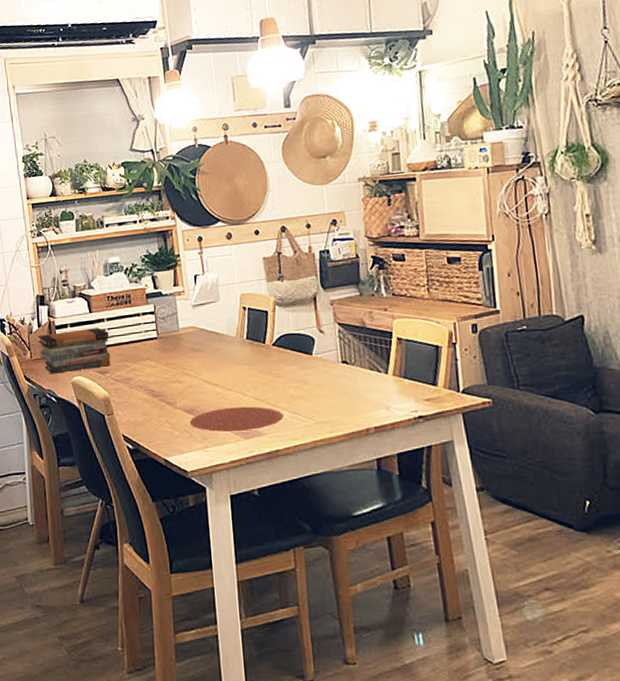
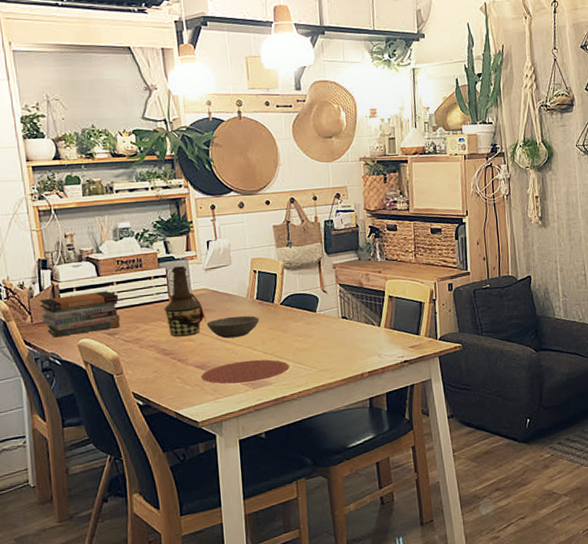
bottle: none [152,301,196,378] -> present [164,265,207,337]
soup bowl: none [194,356,250,382] -> present [206,315,260,339]

